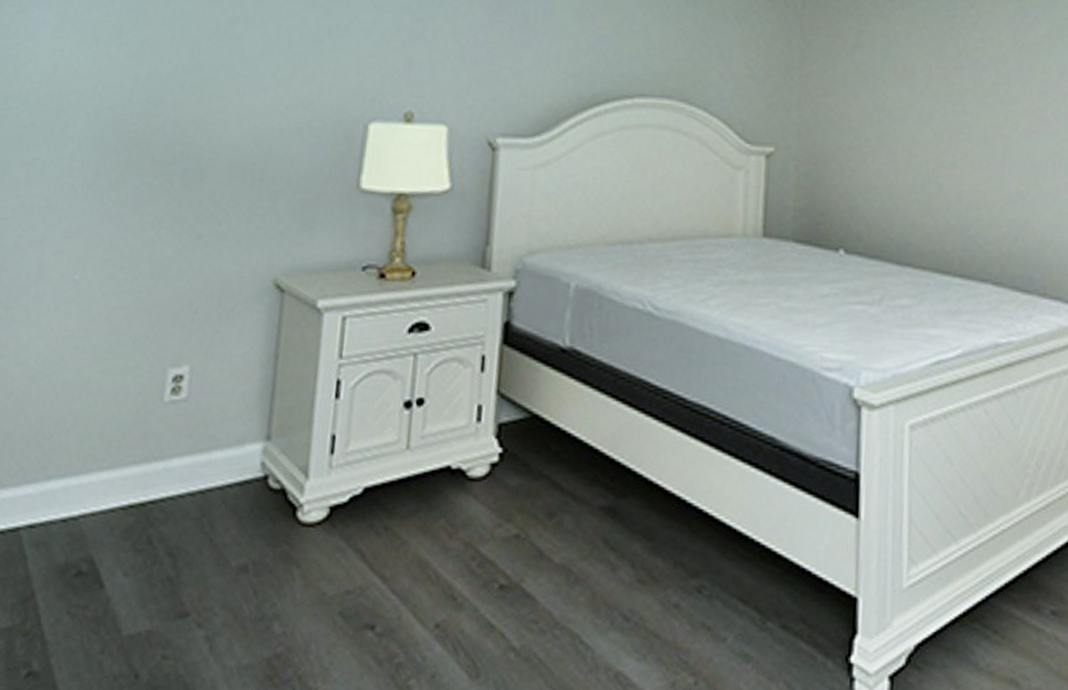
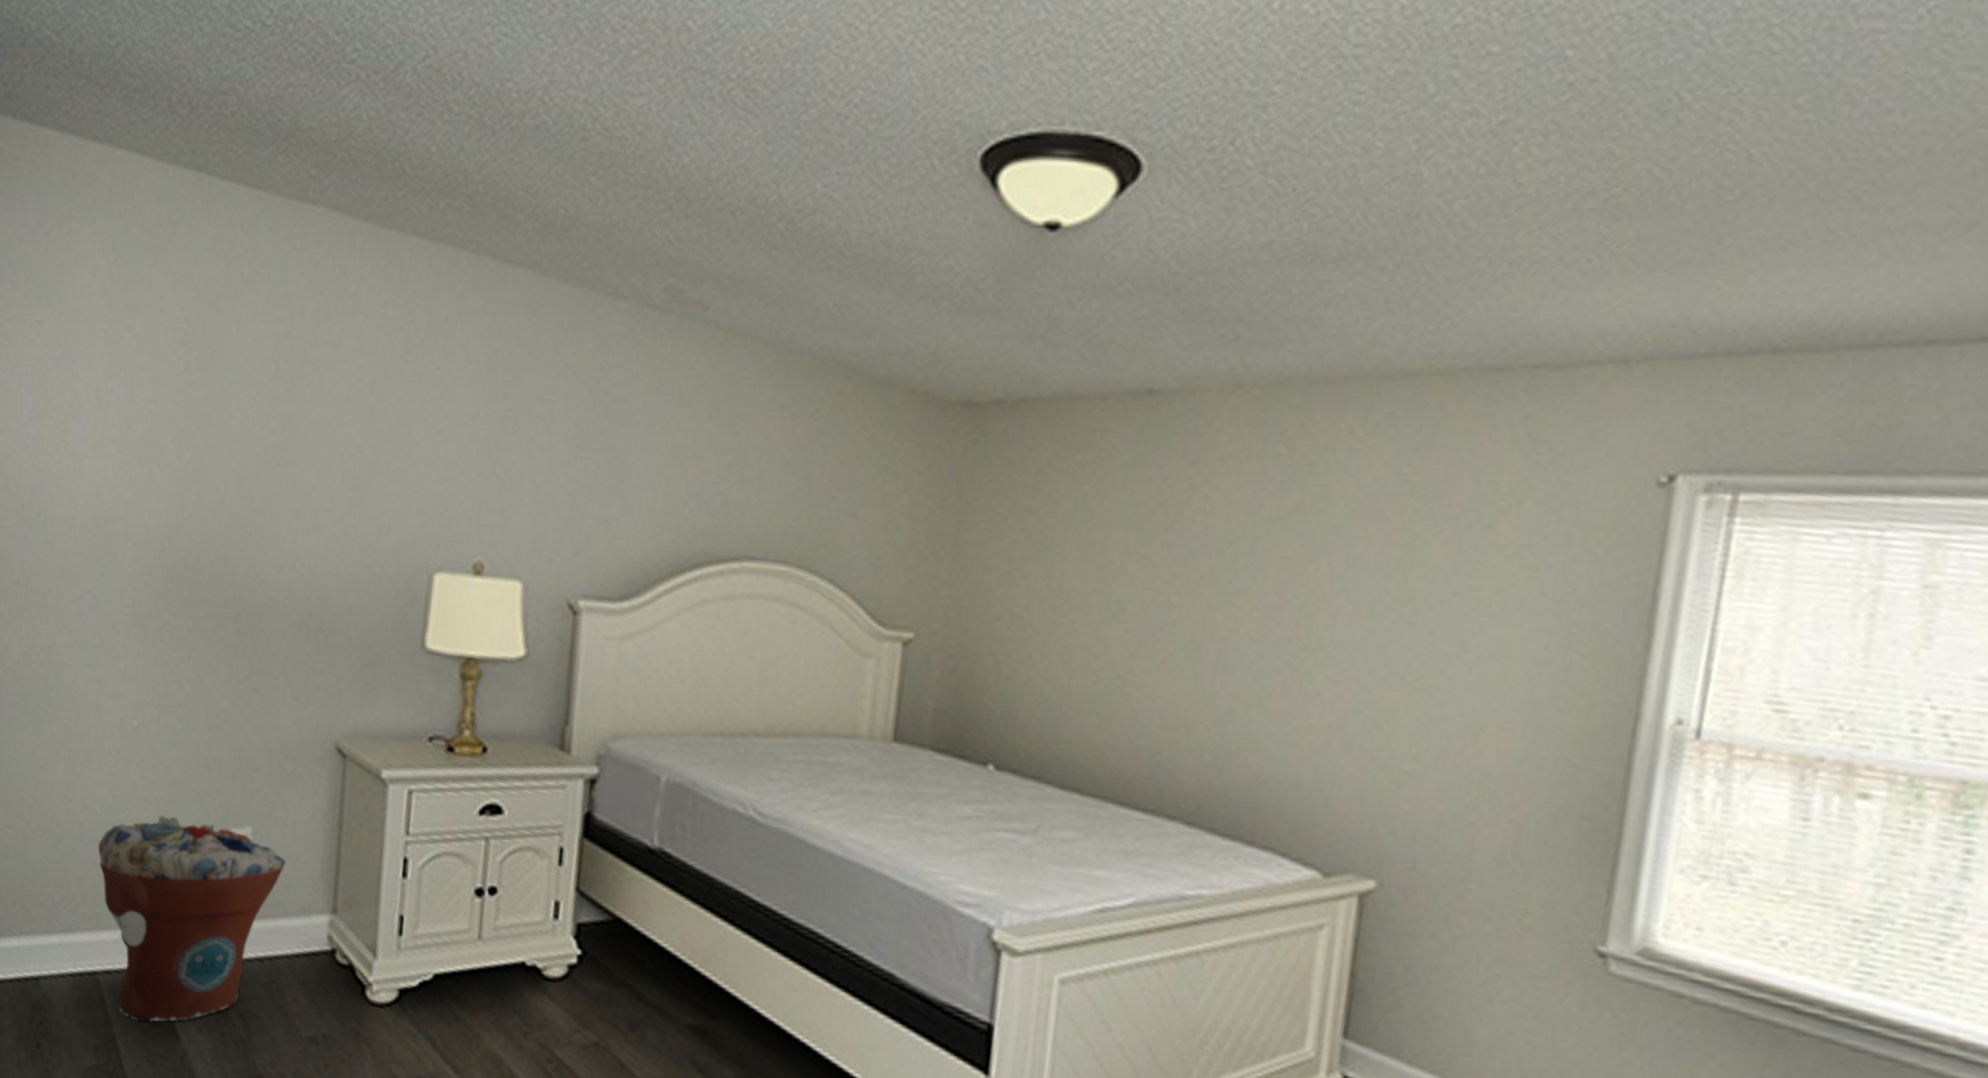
flower pot: none [29,363,222,573] -> present [97,815,286,1022]

